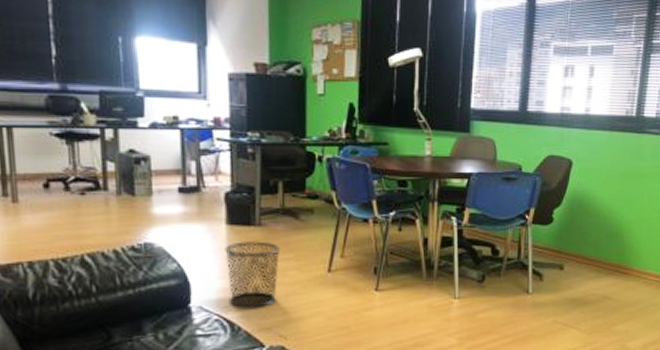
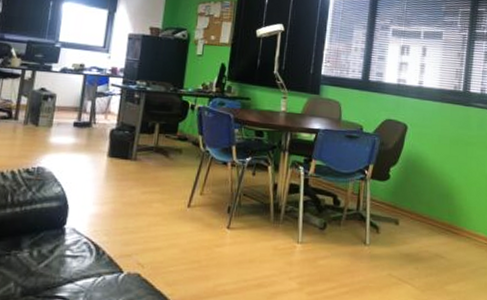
waste bin: present [224,241,281,308] -> none [99,173,150,235]

